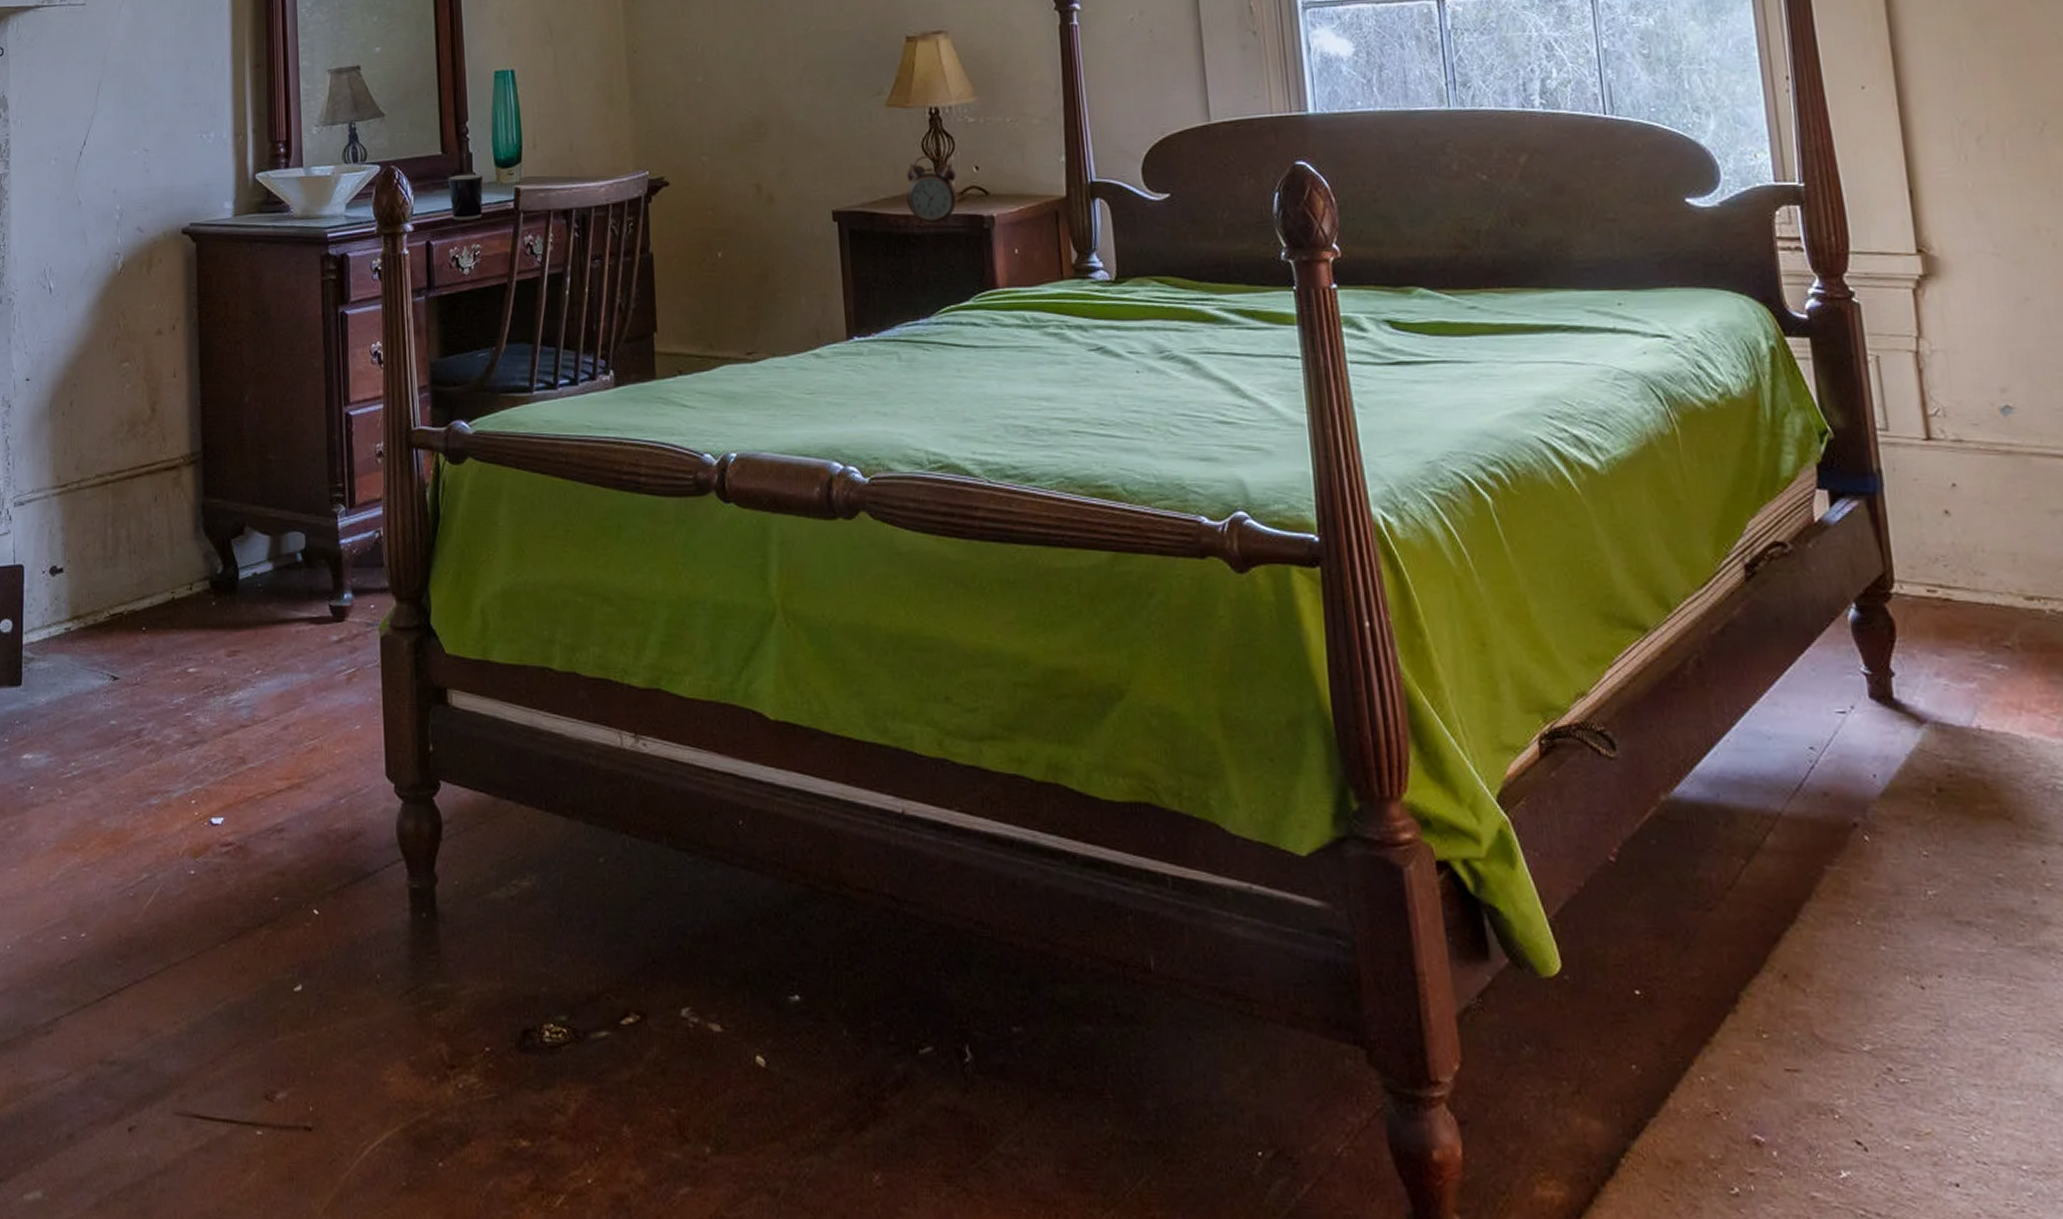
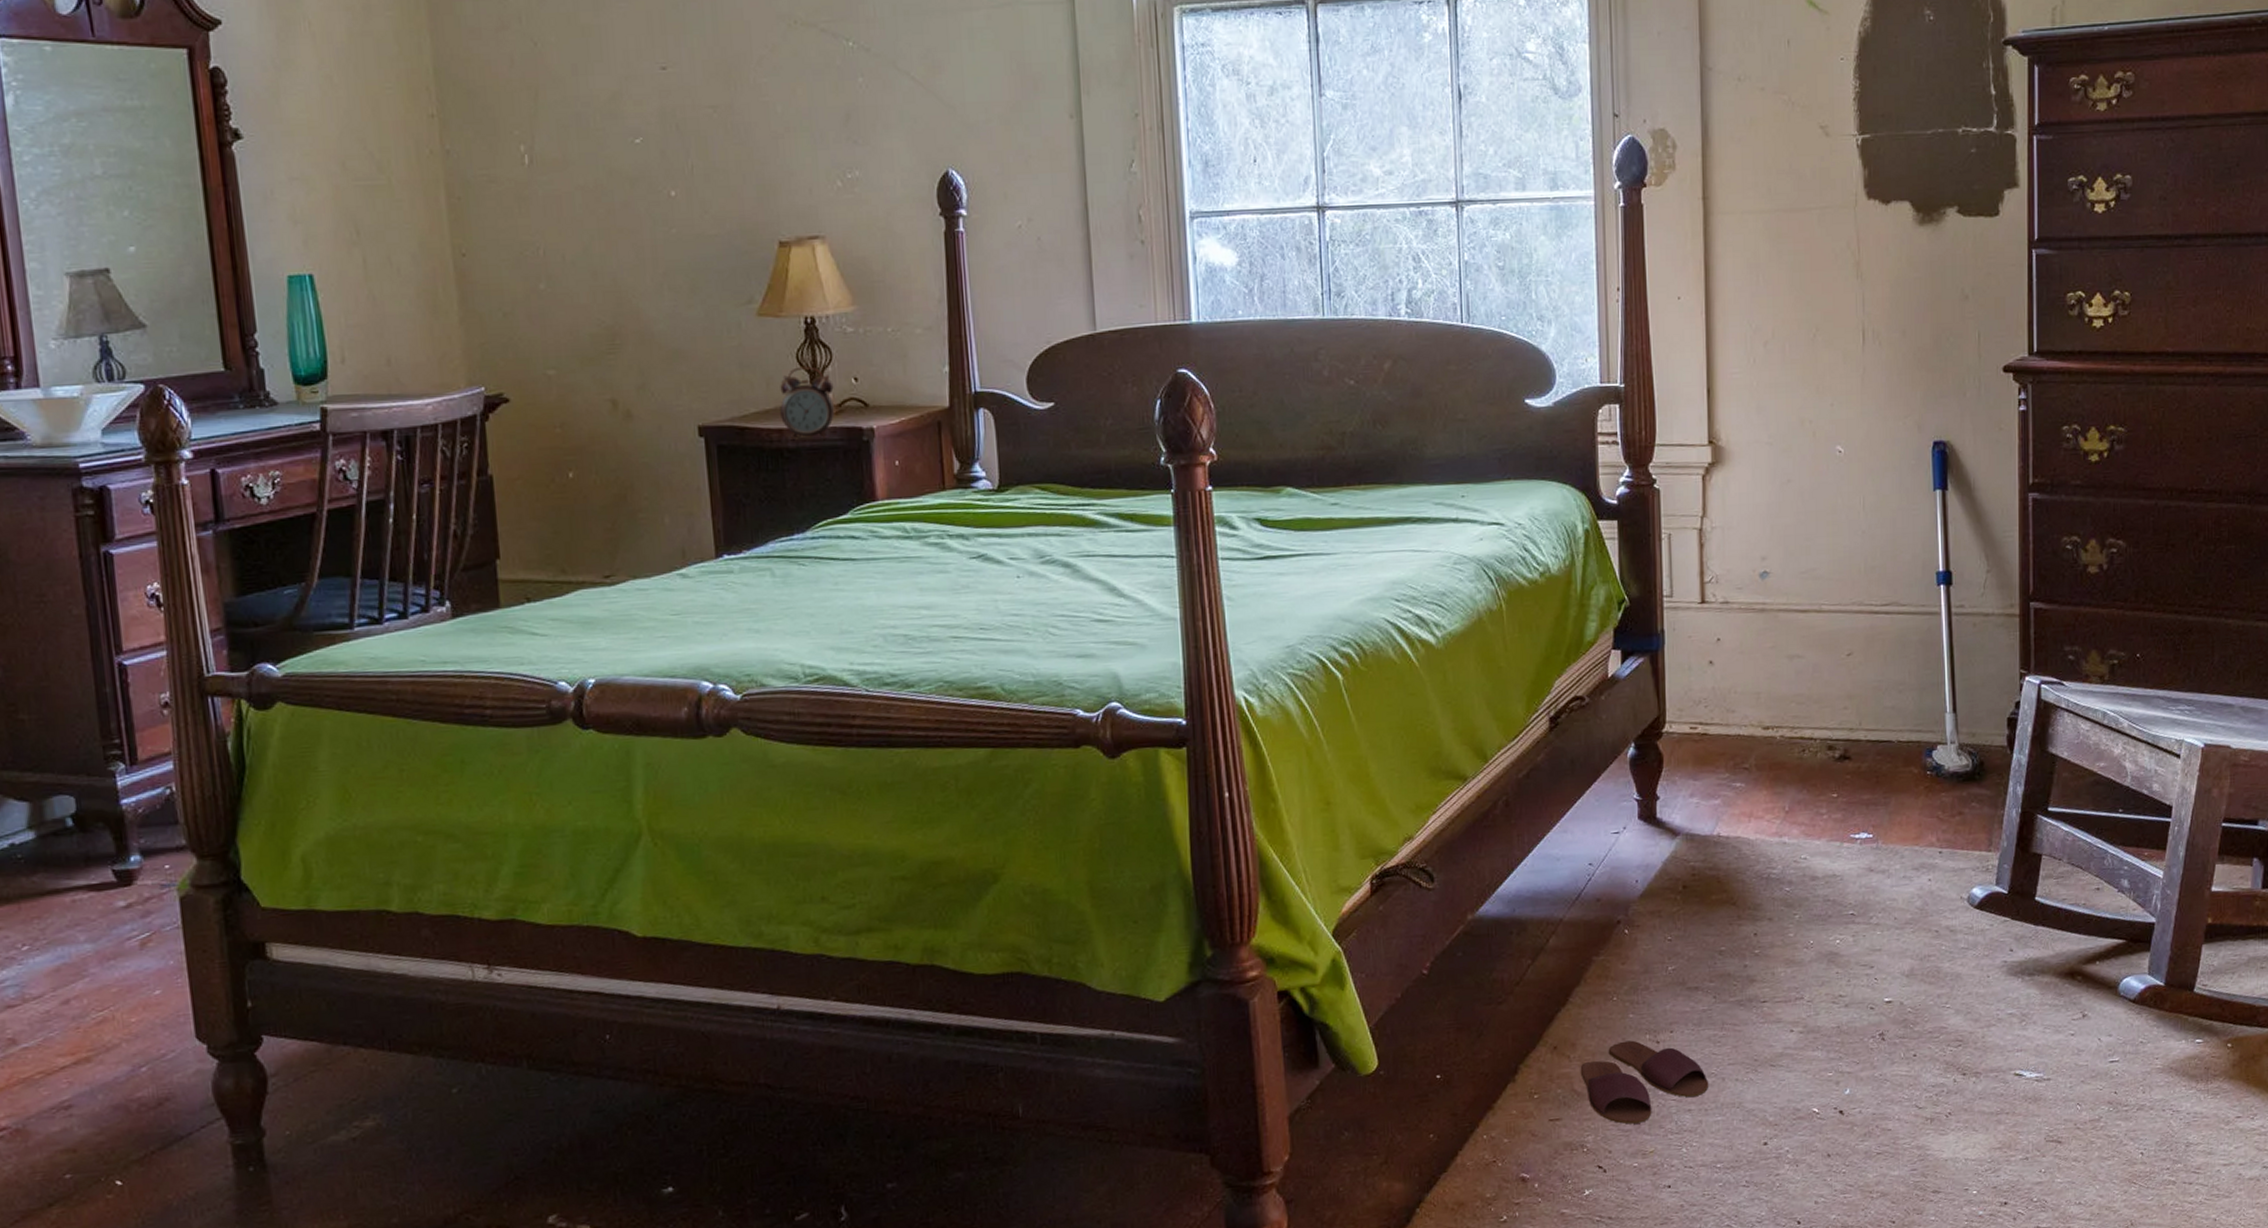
mug: present [448,173,484,221] -> none [234,392,281,446]
slippers: none [1820,980,2000,1092] -> present [1580,1040,1709,1124]

